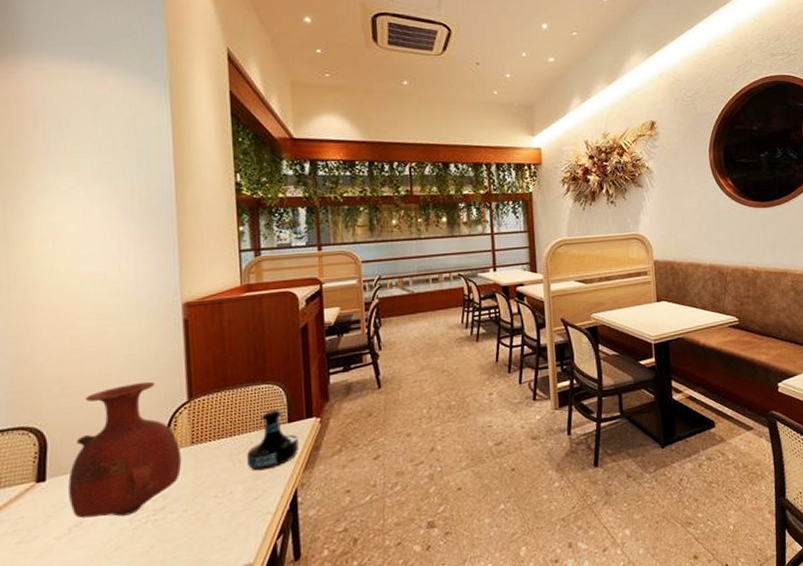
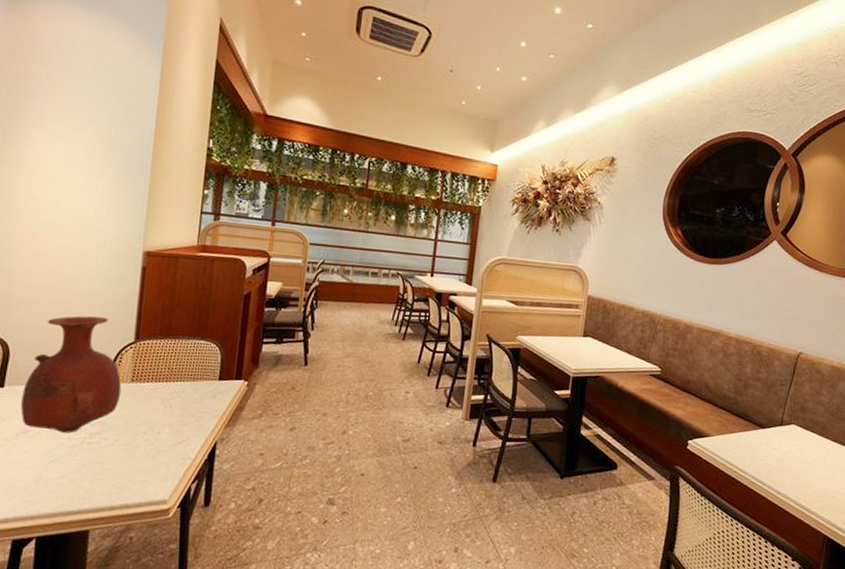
tequila bottle: present [247,409,300,471] -> none [177,365,226,419]

